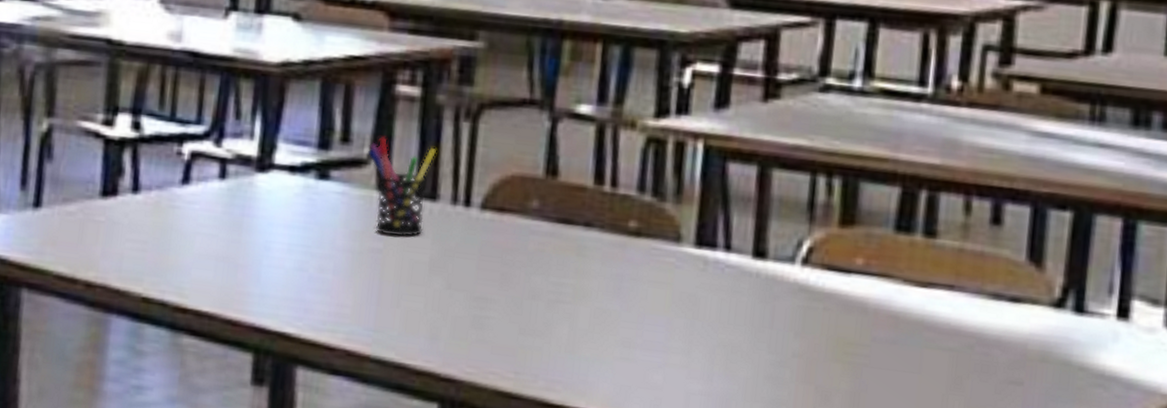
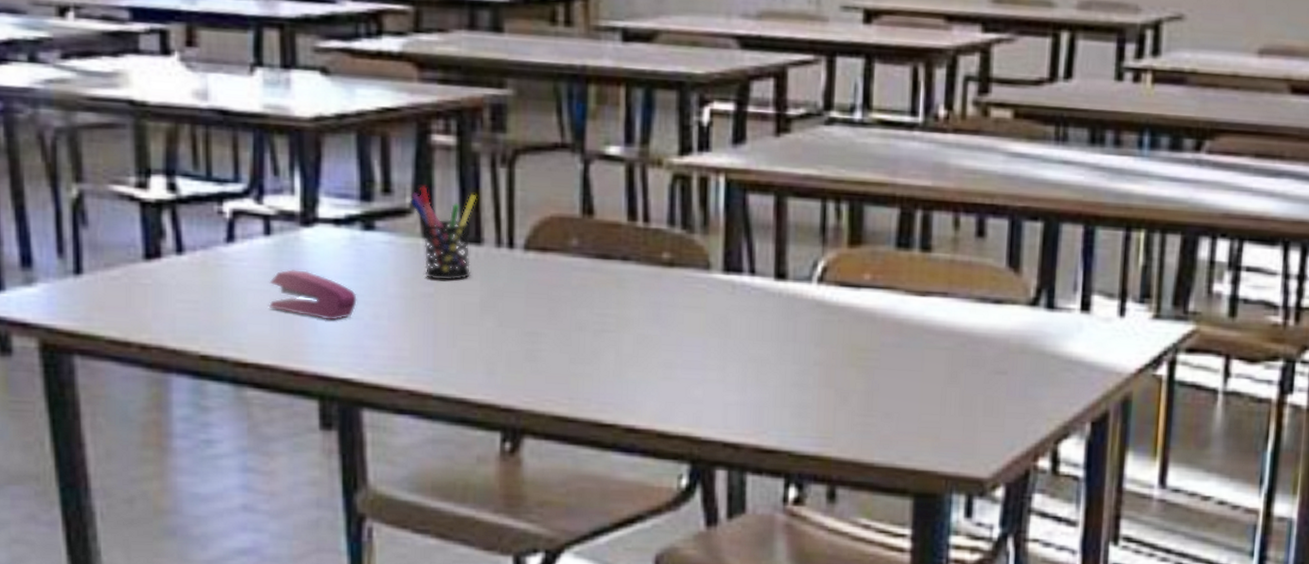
stapler: none [215,215,304,270] -> present [269,269,357,320]

